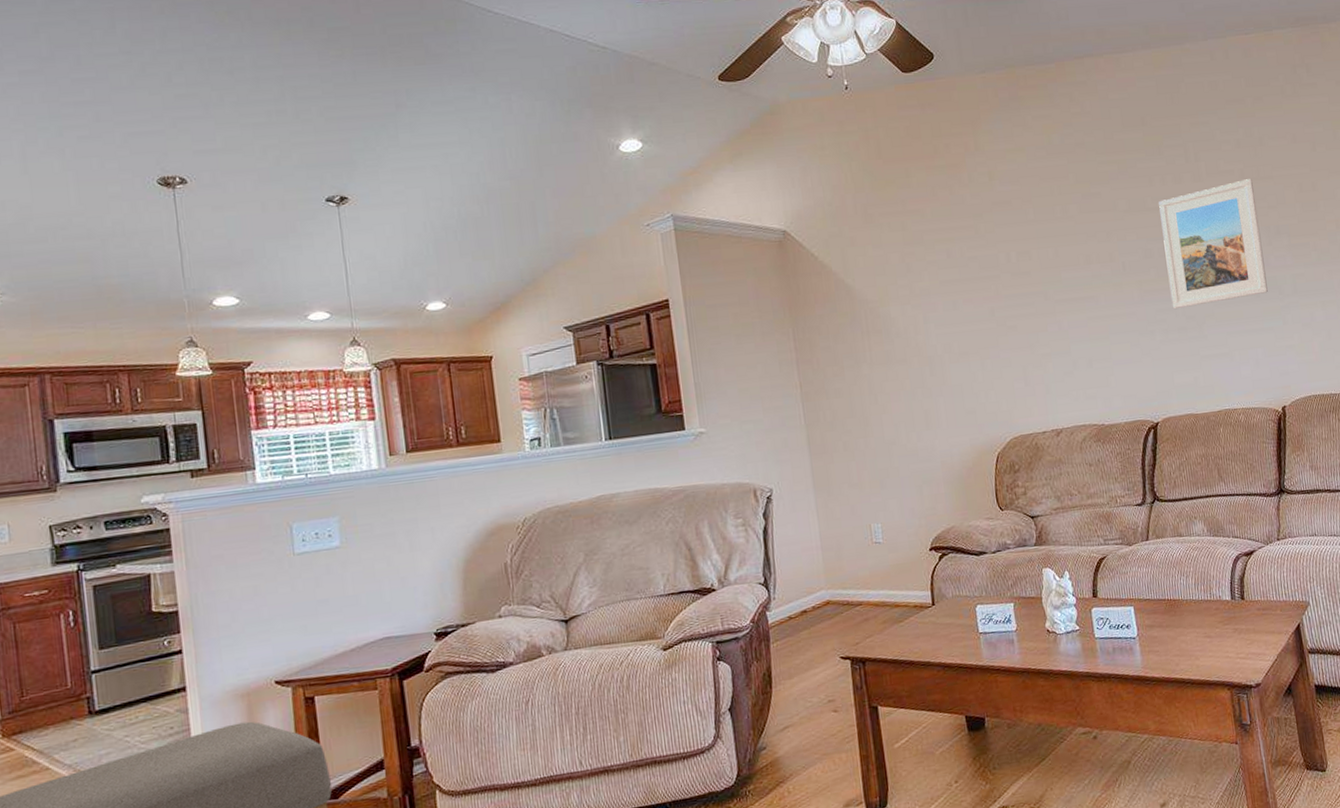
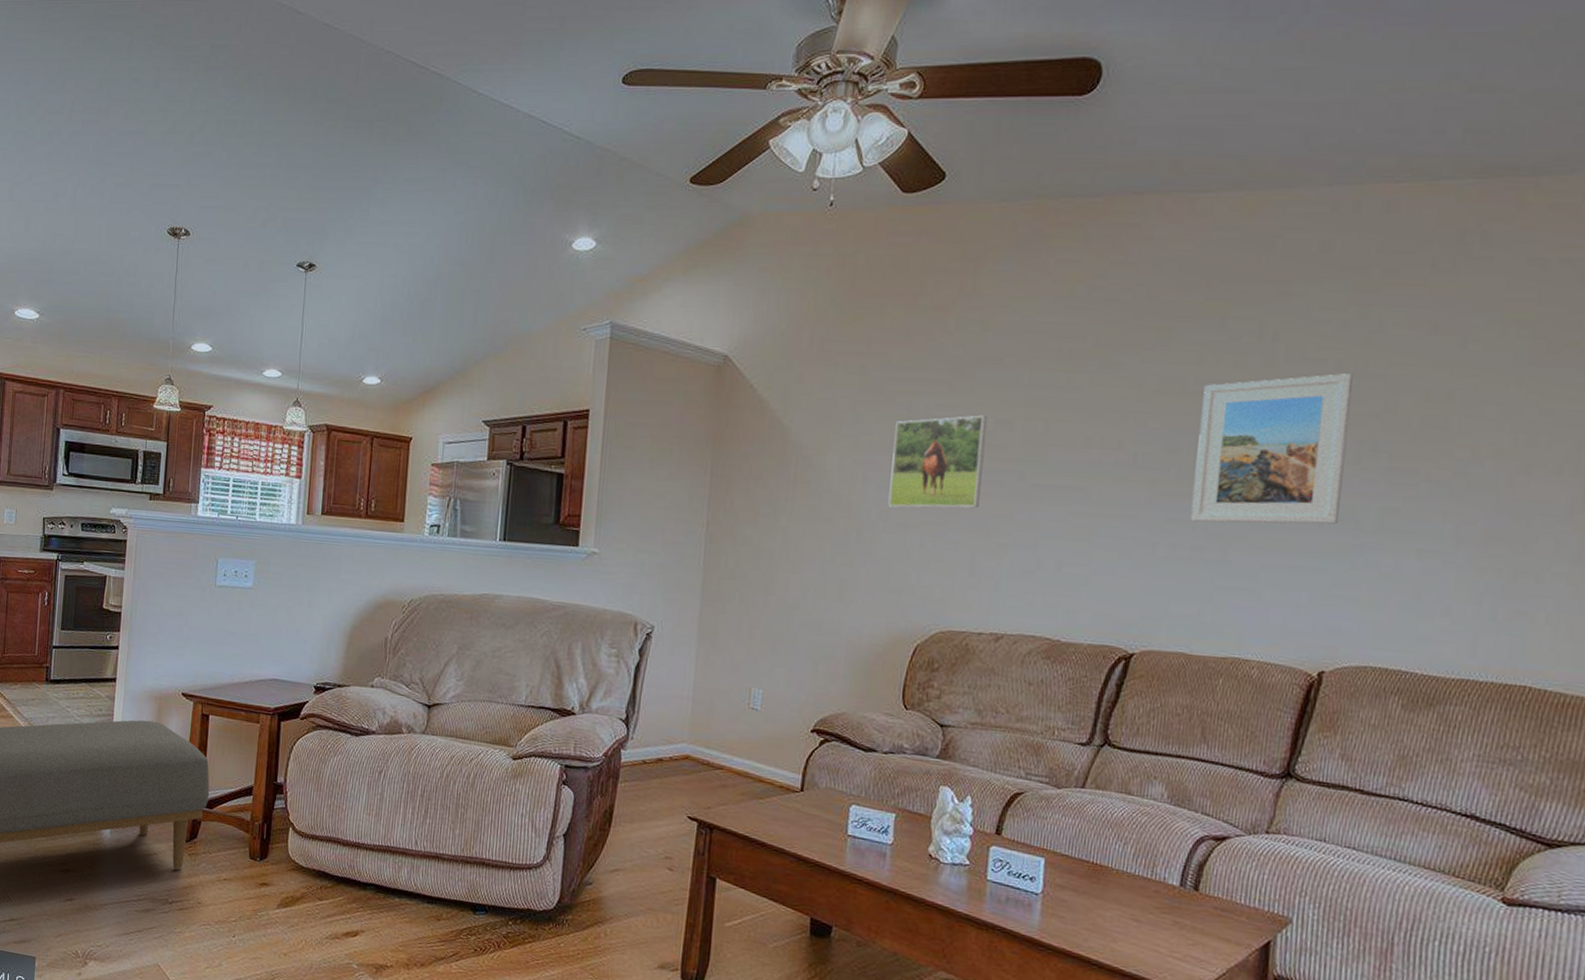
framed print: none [940,250,1020,340] -> present [888,415,988,508]

